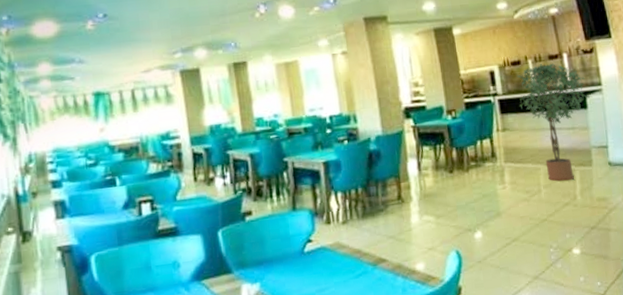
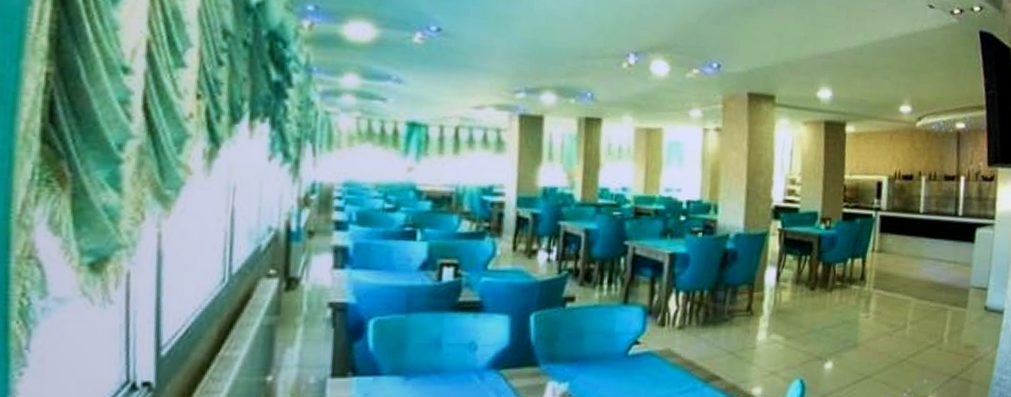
potted tree: present [516,63,592,182] -> none [901,183,983,321]

